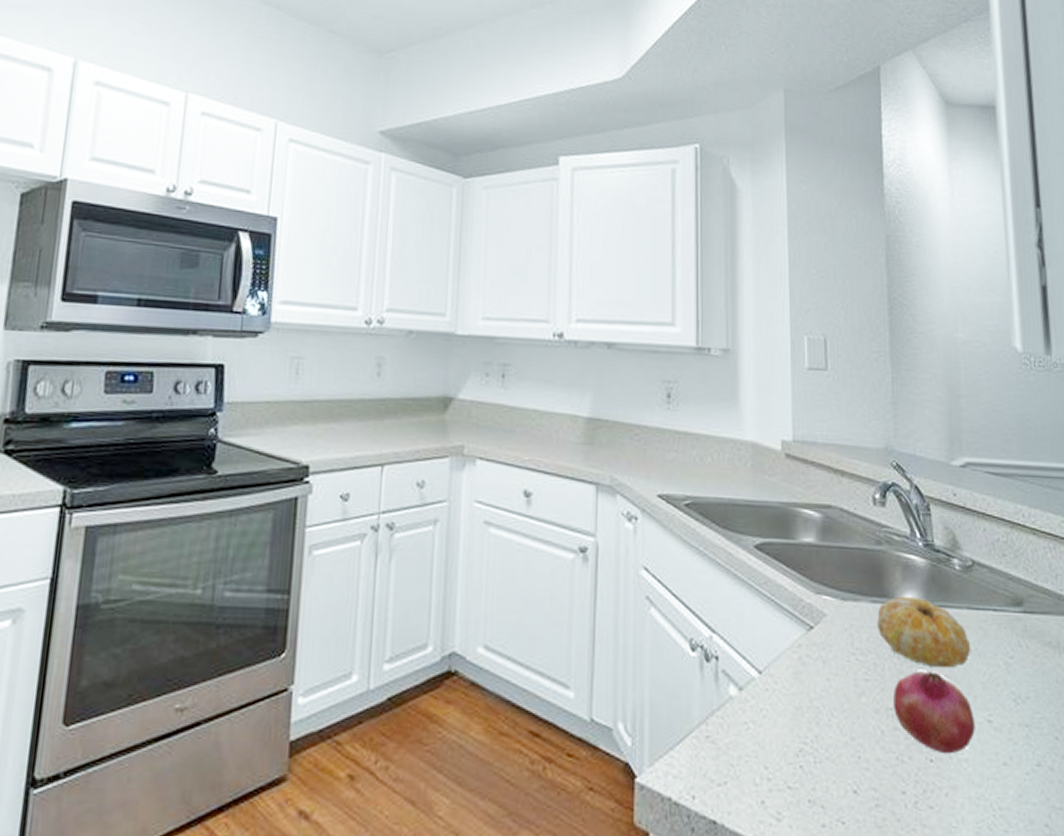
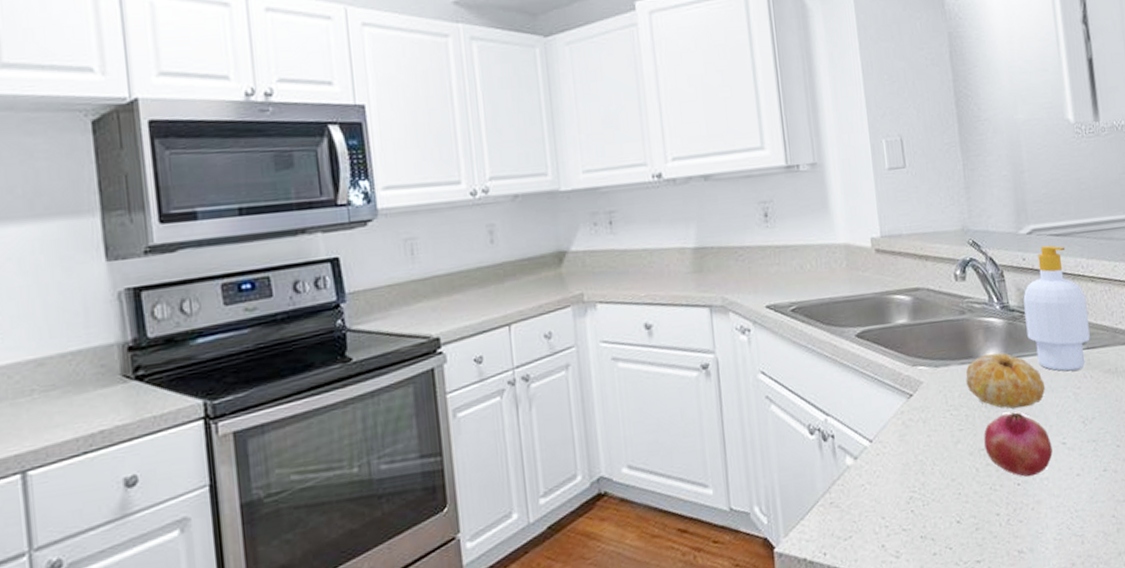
soap bottle: none [951,483,1028,635] -> present [1023,245,1090,372]

